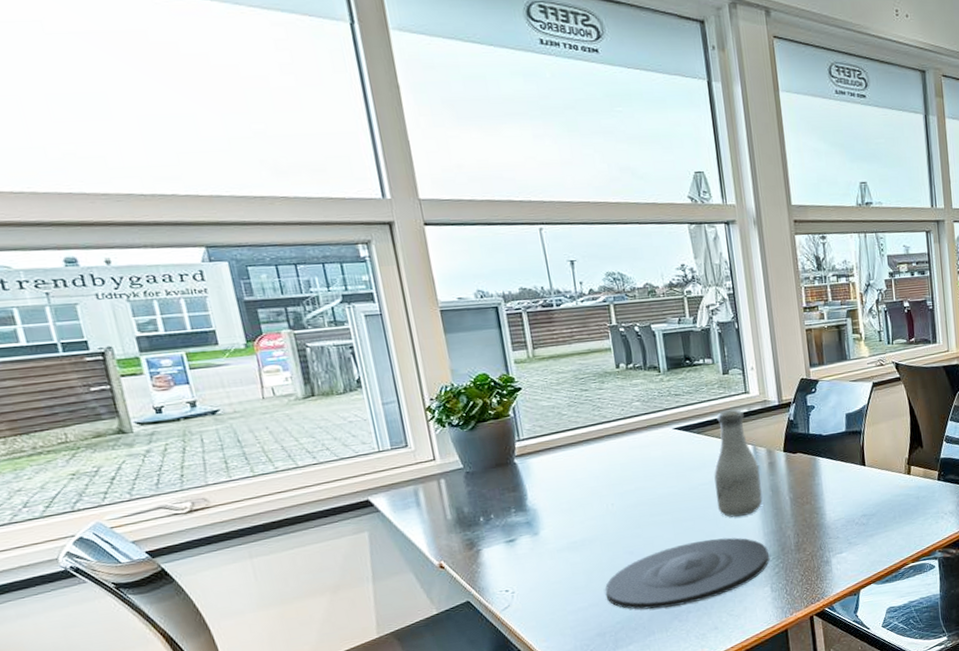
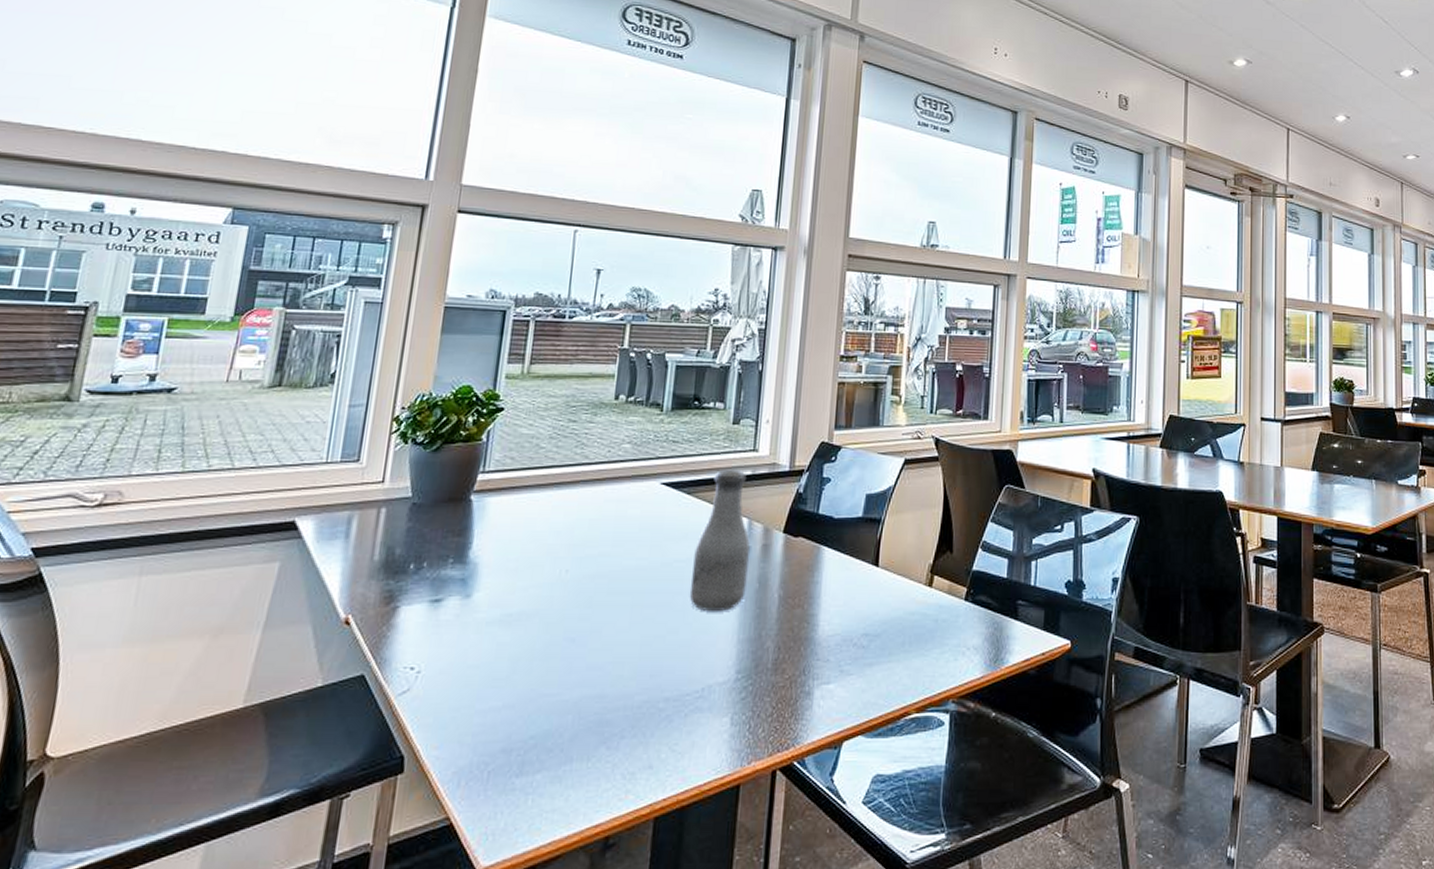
plate: present [604,537,769,610] -> none [526,637,738,727]

